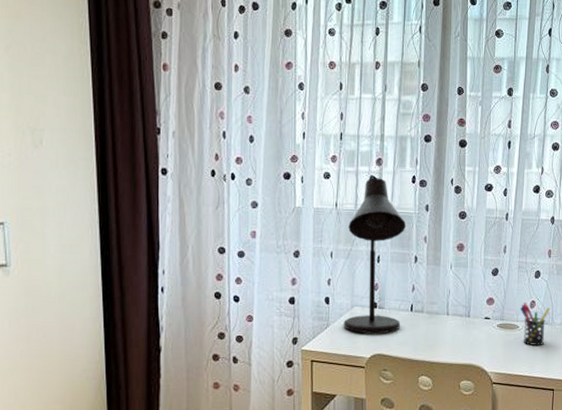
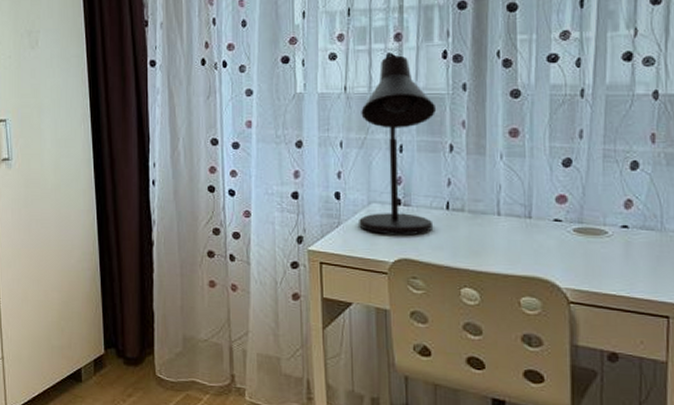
pen holder: present [520,302,550,345] -> none [608,200,658,257]

